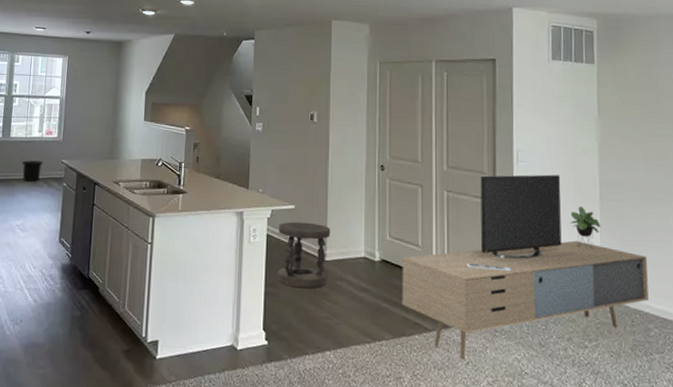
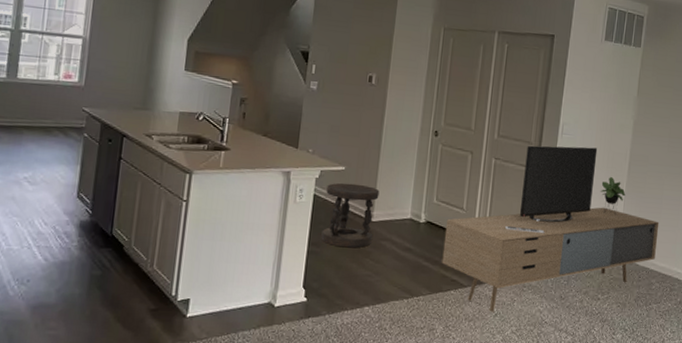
trash can: present [22,160,43,182] -> none [32,106,59,130]

